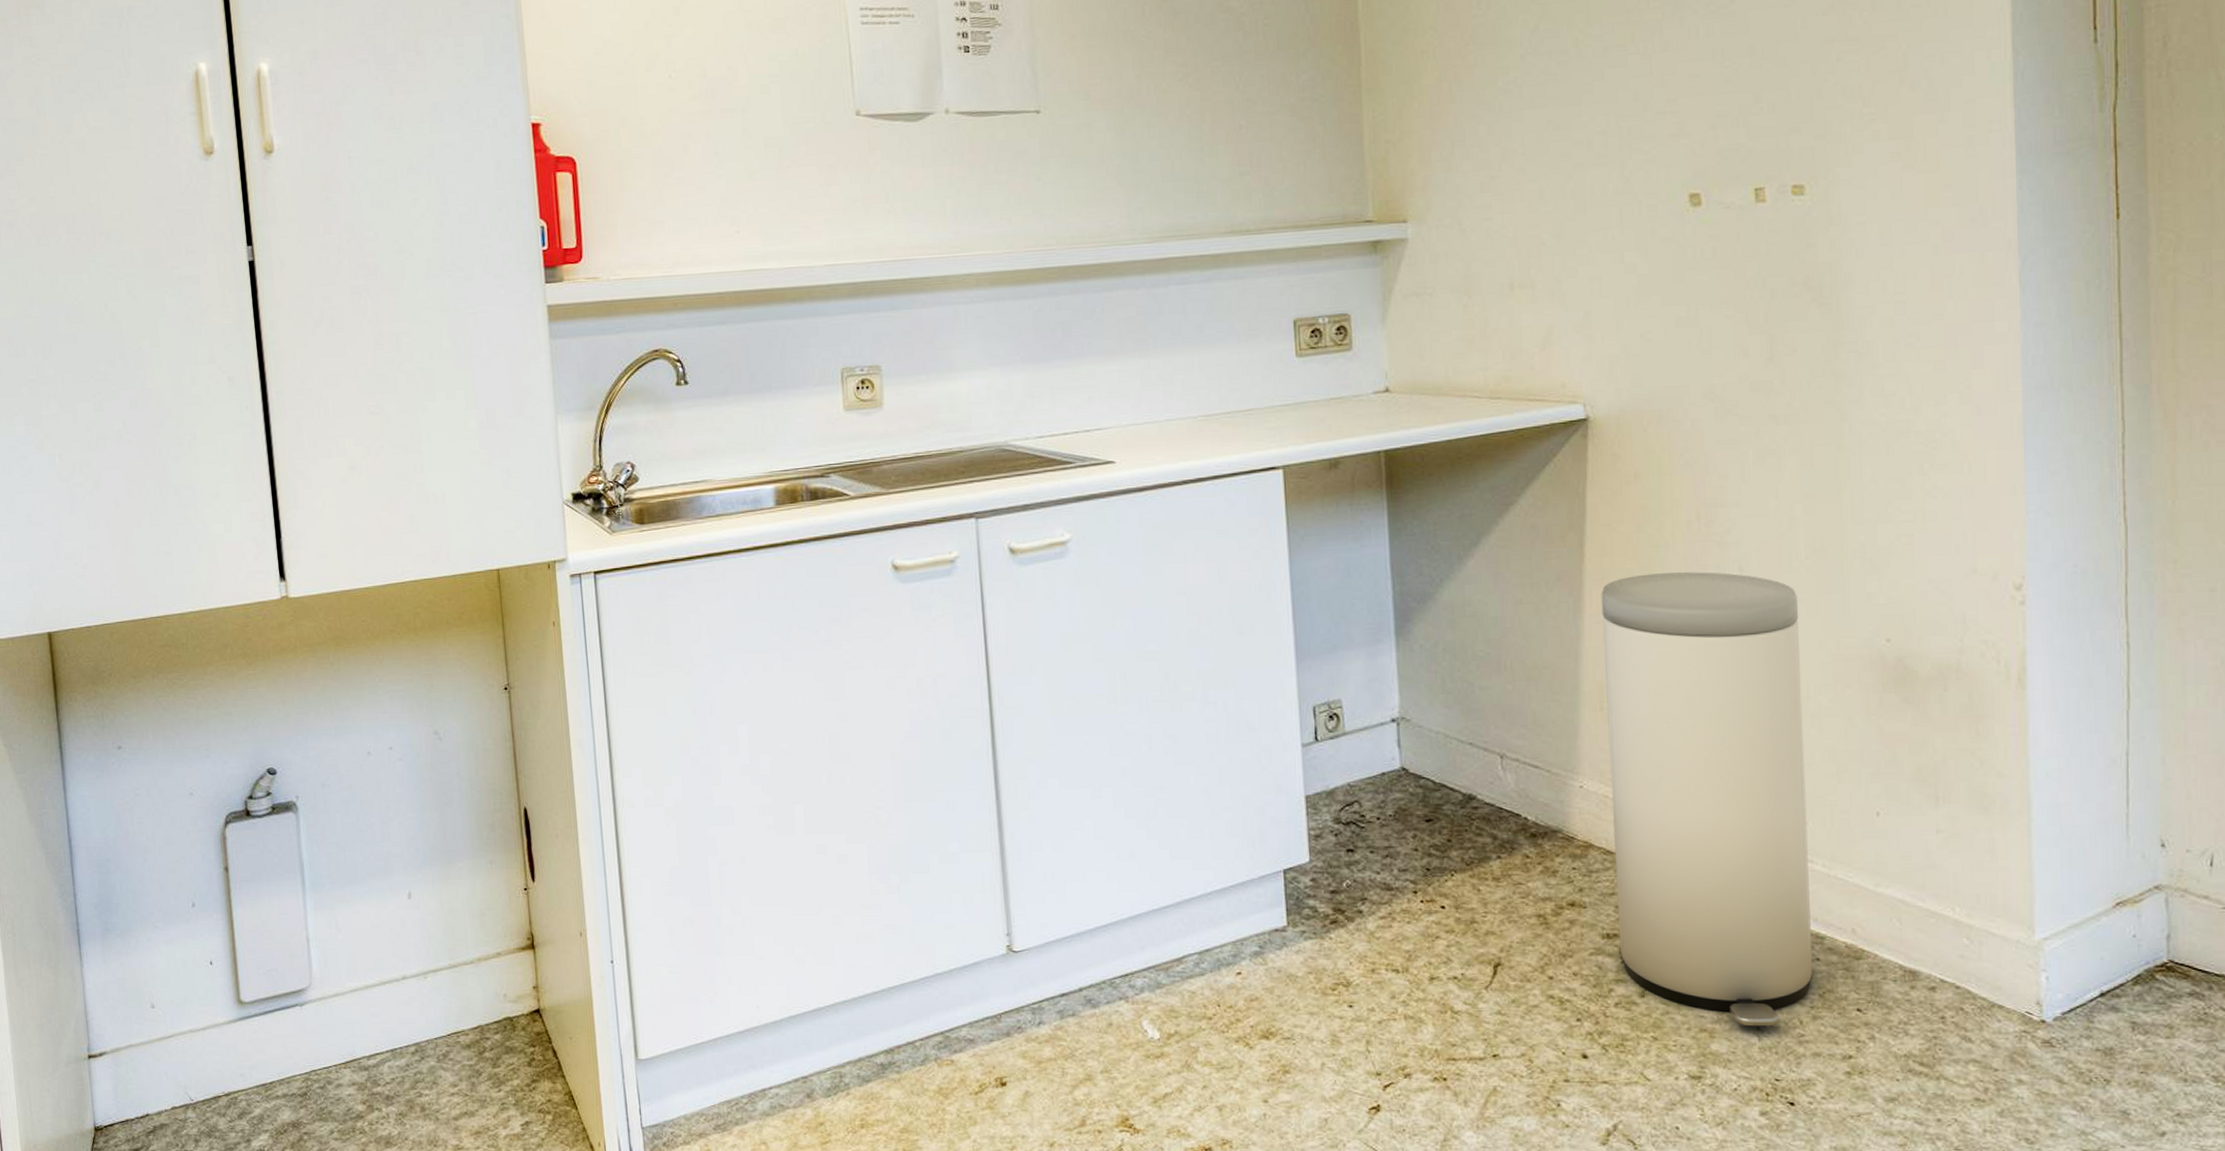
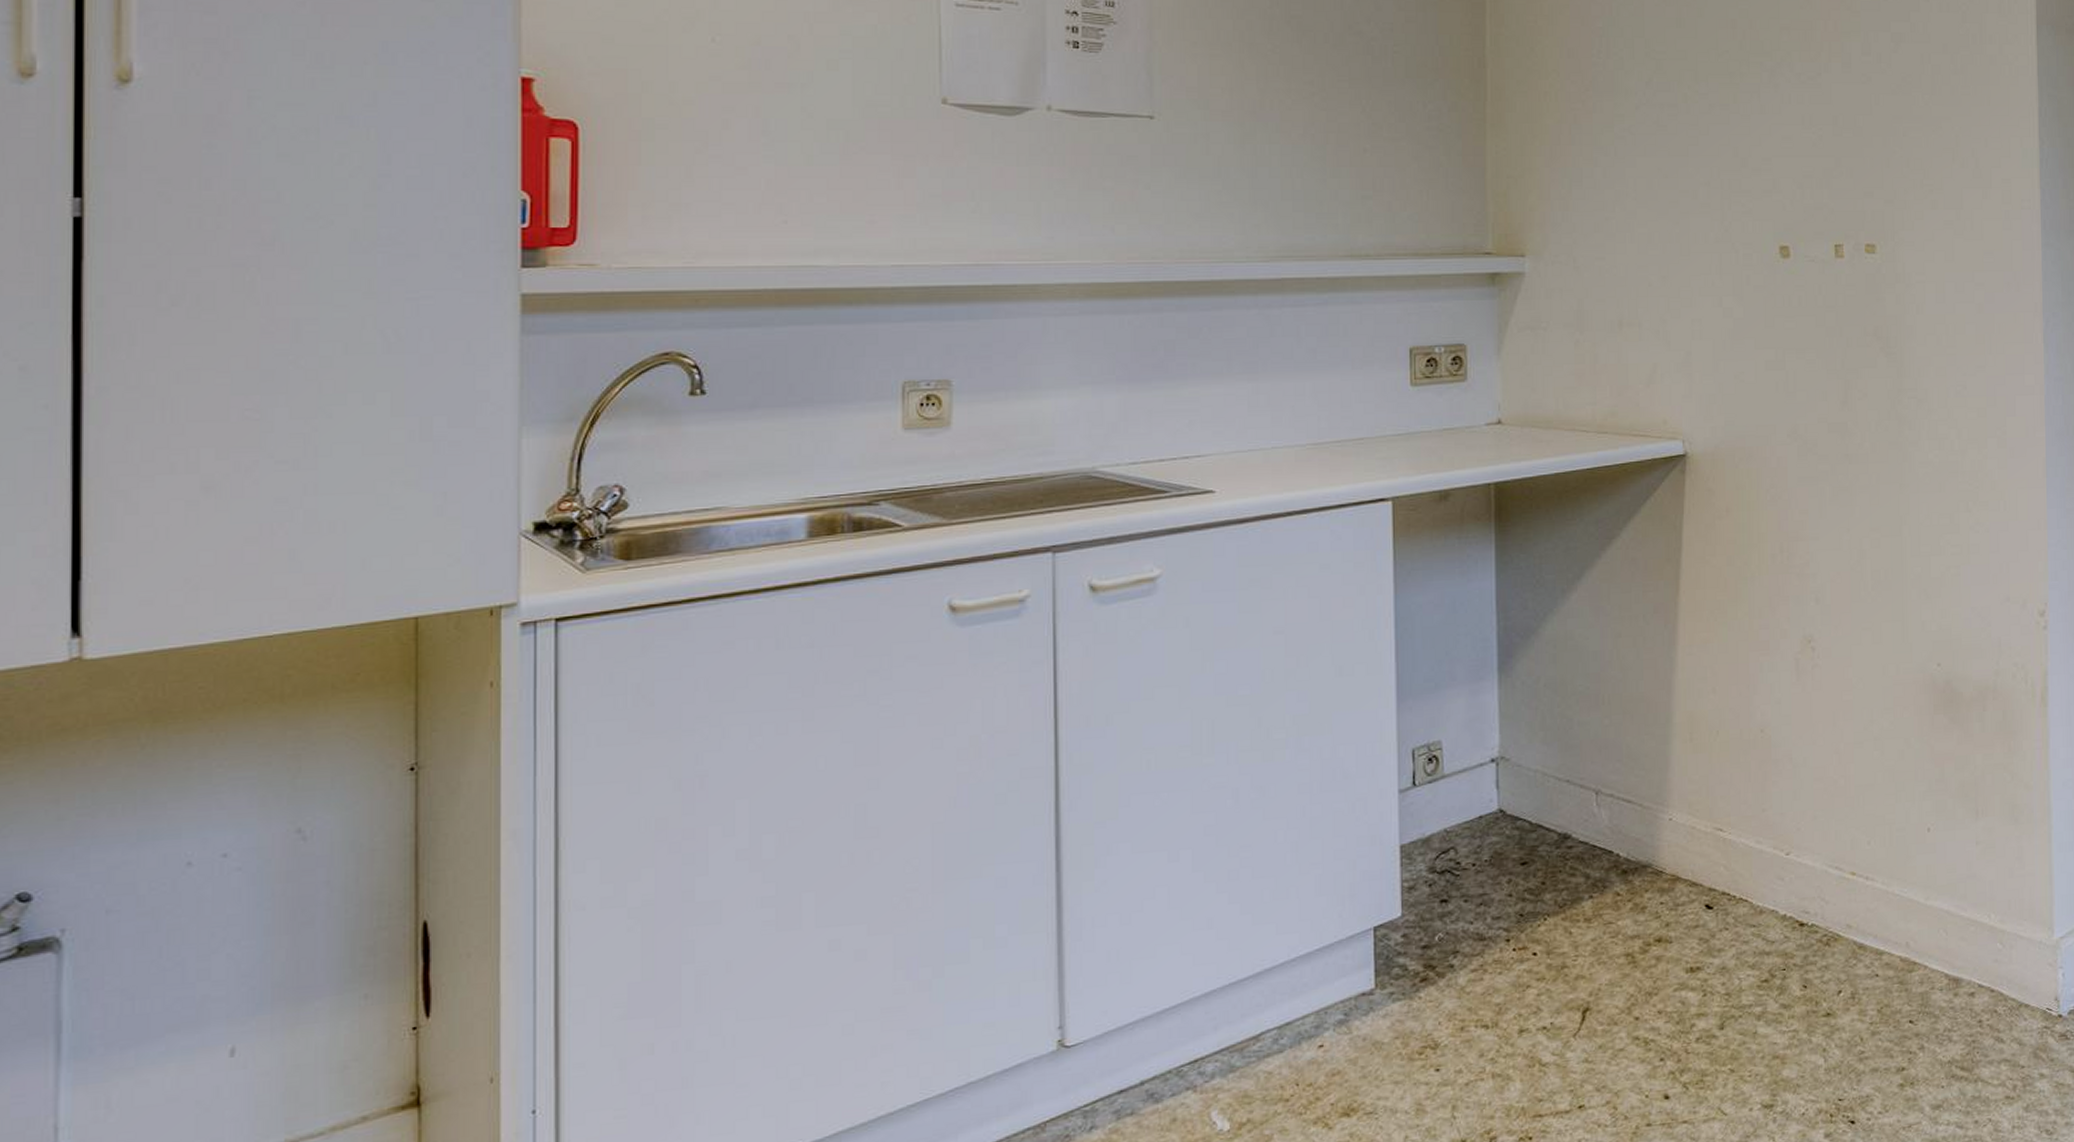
pedal bin: present [1601,572,1814,1027] -> none [1693,603,1873,1049]

